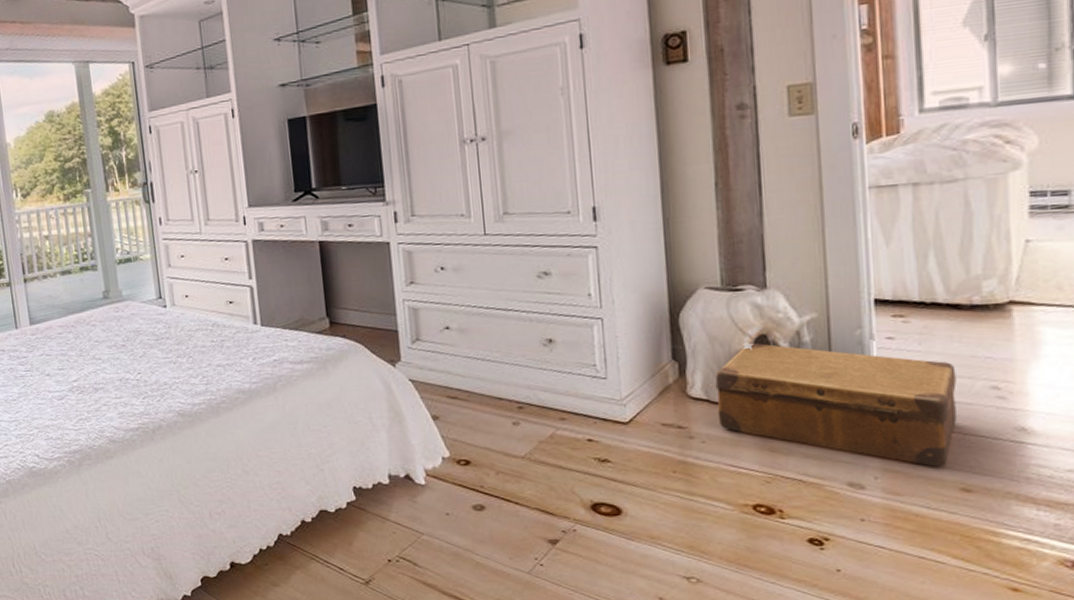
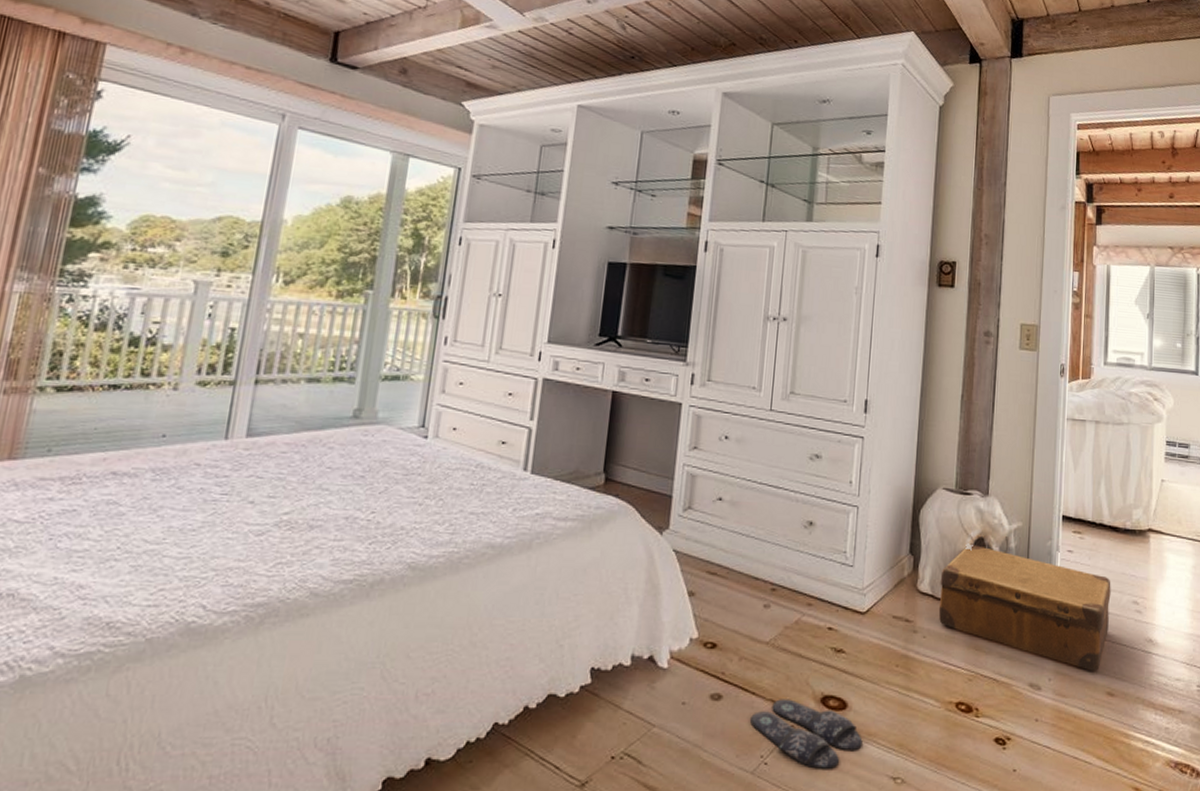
slippers: none [518,507,645,570] -> present [750,699,862,769]

